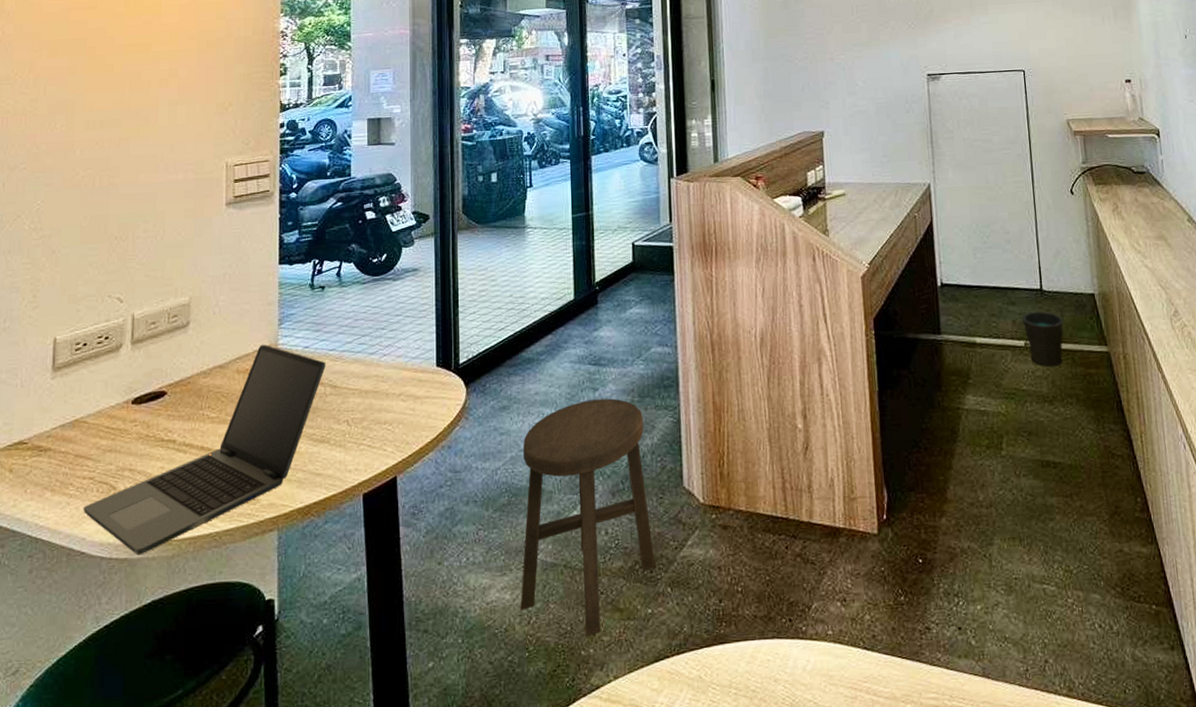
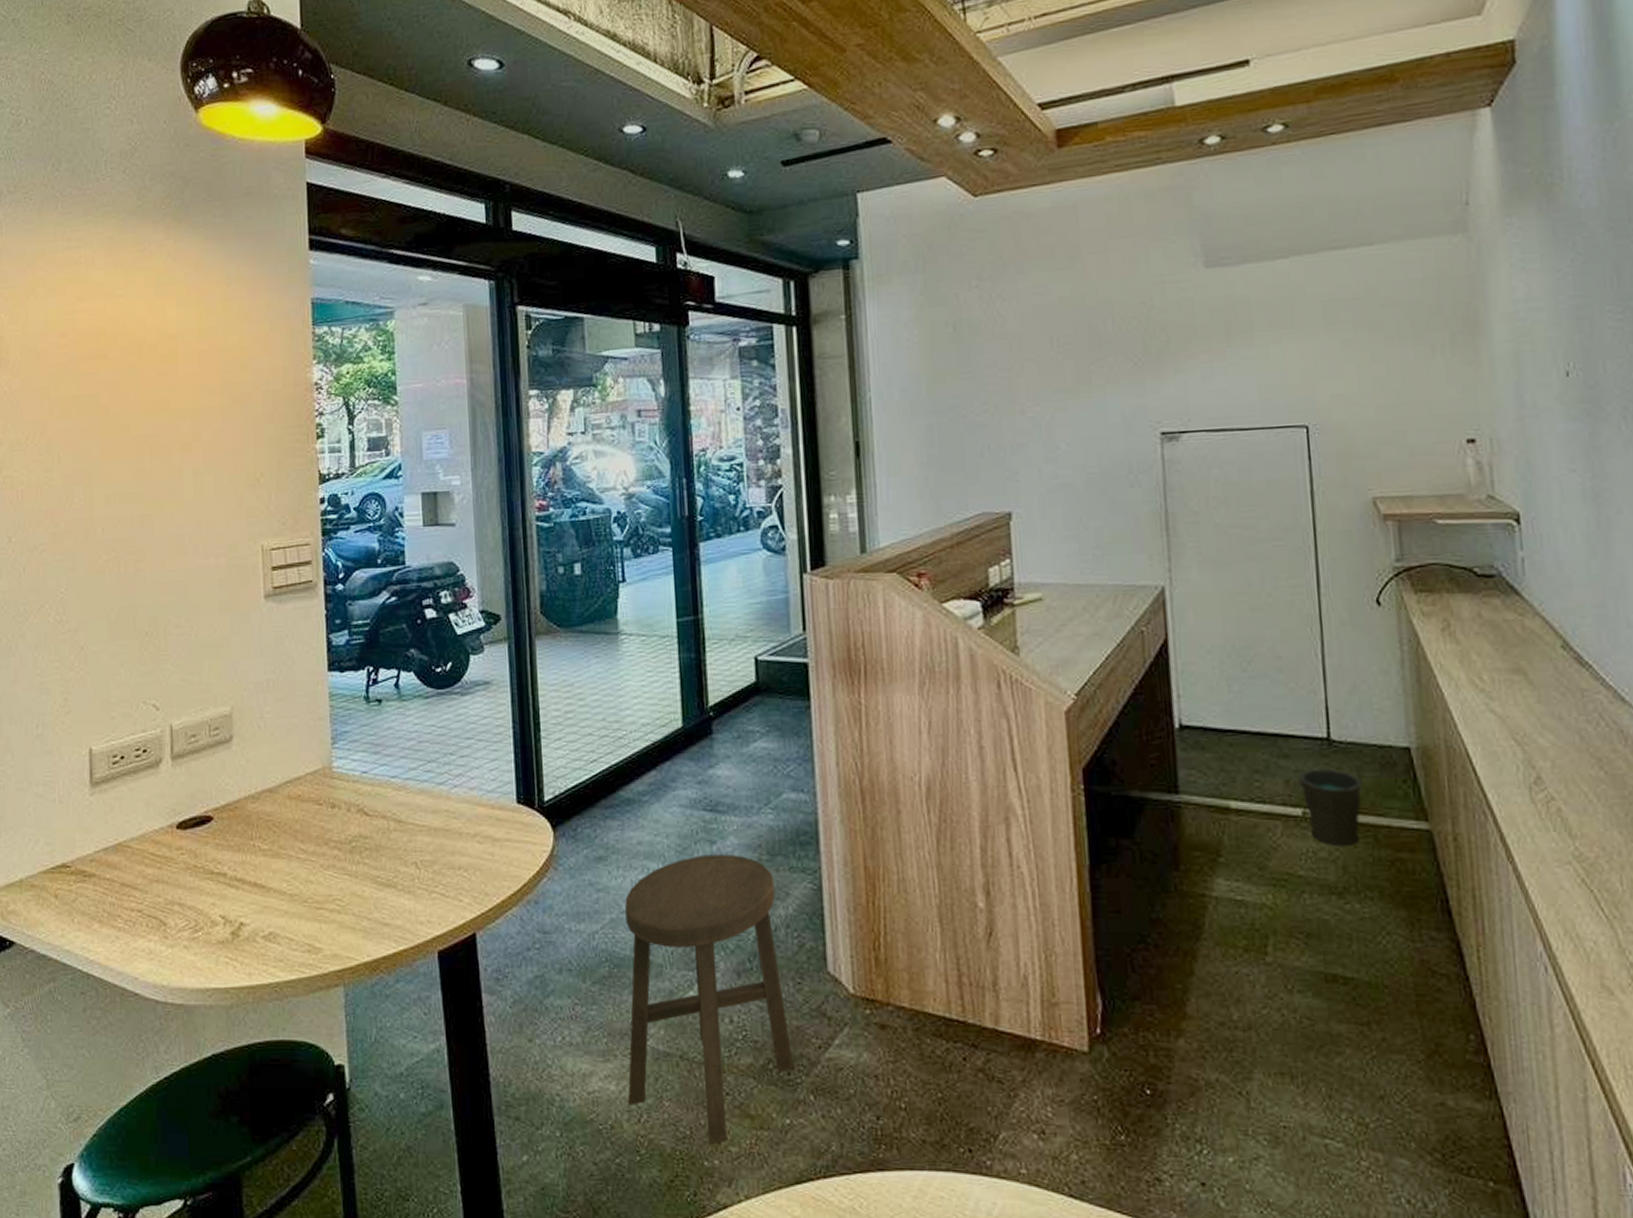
laptop: present [83,344,326,556] -> none [133,766,388,1002]

